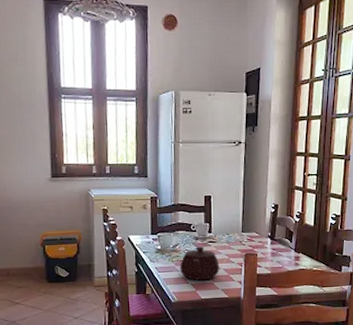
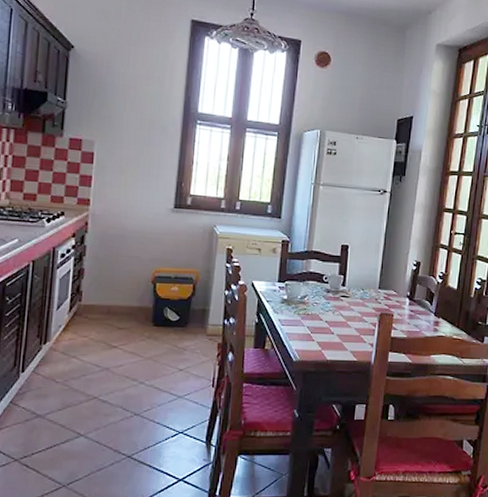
teapot: present [180,246,220,281] -> none [306,300,351,339]

